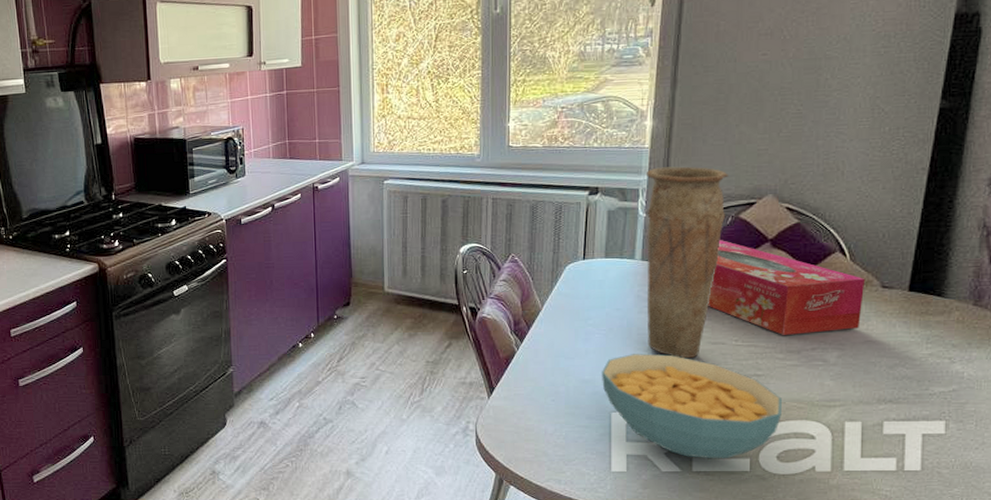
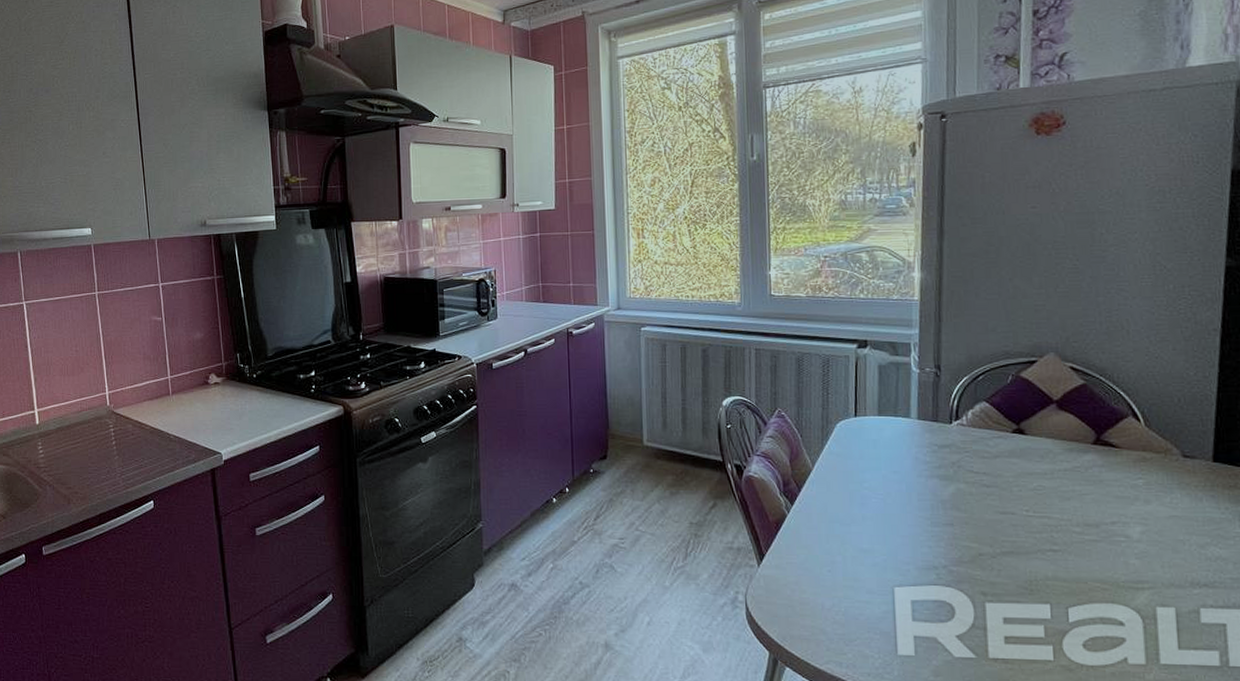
cereal bowl: present [602,354,782,459] -> none [881,522,1084,645]
vase: present [646,166,728,359] -> none [916,320,1005,529]
tissue box: present [708,240,866,335] -> none [992,400,1164,506]

